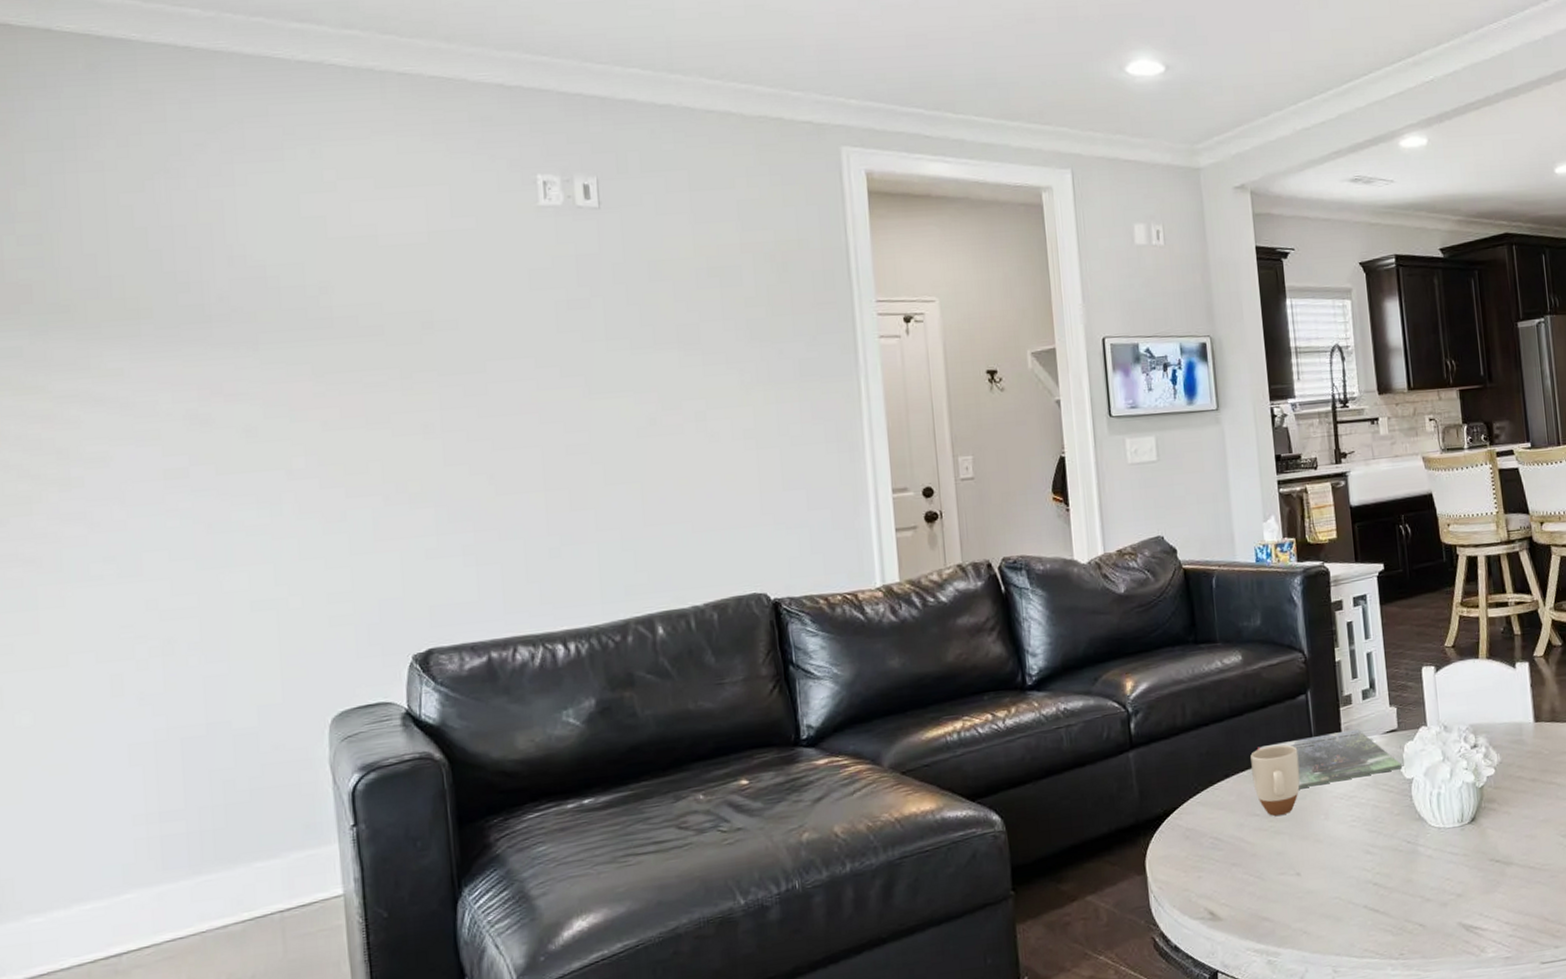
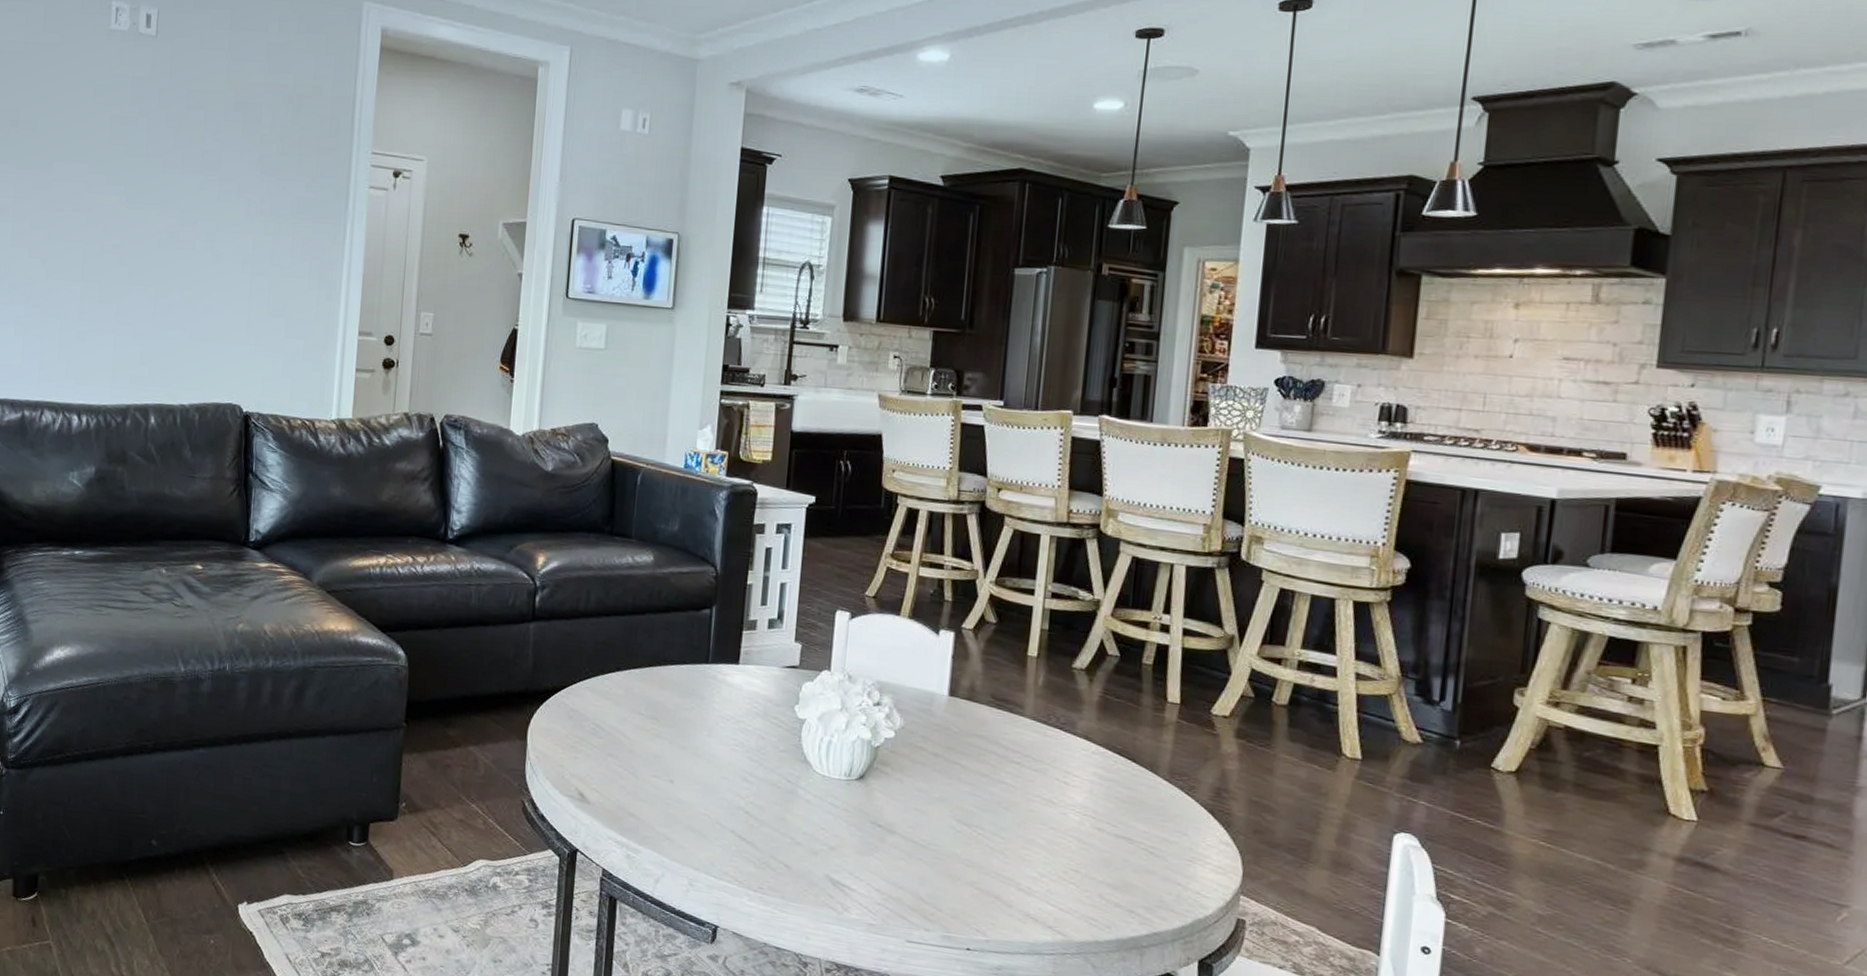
mug: present [1250,744,1301,816] -> none [642,650,693,721]
magazine: present [1256,728,1402,788] -> none [652,649,796,707]

